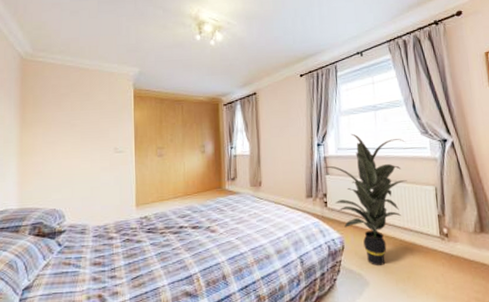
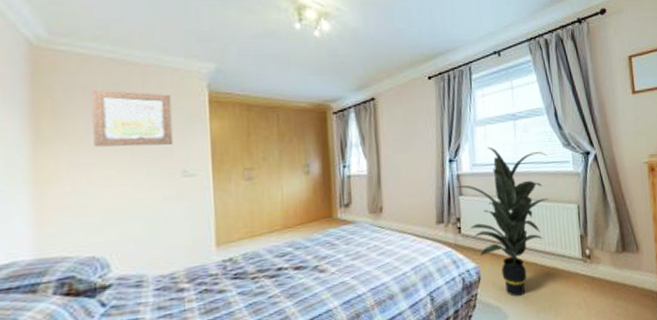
wall art: none [57,88,109,130] -> present [92,89,174,147]

